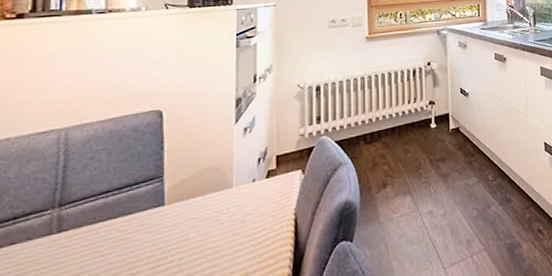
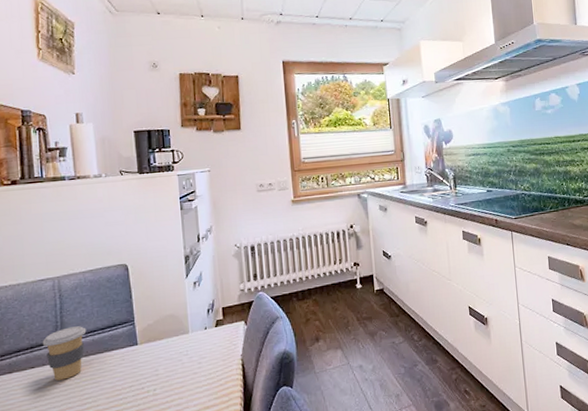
coffee cup: none [31,187,97,258] -> present [42,326,87,381]

